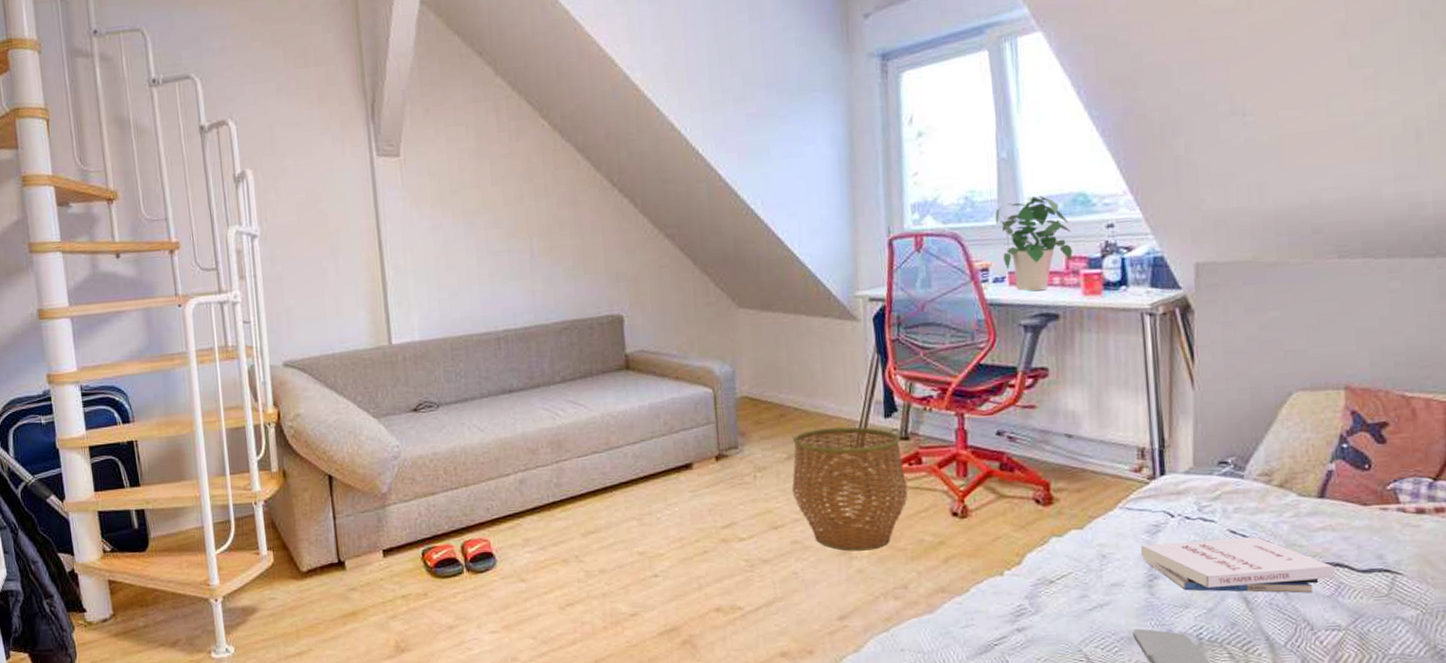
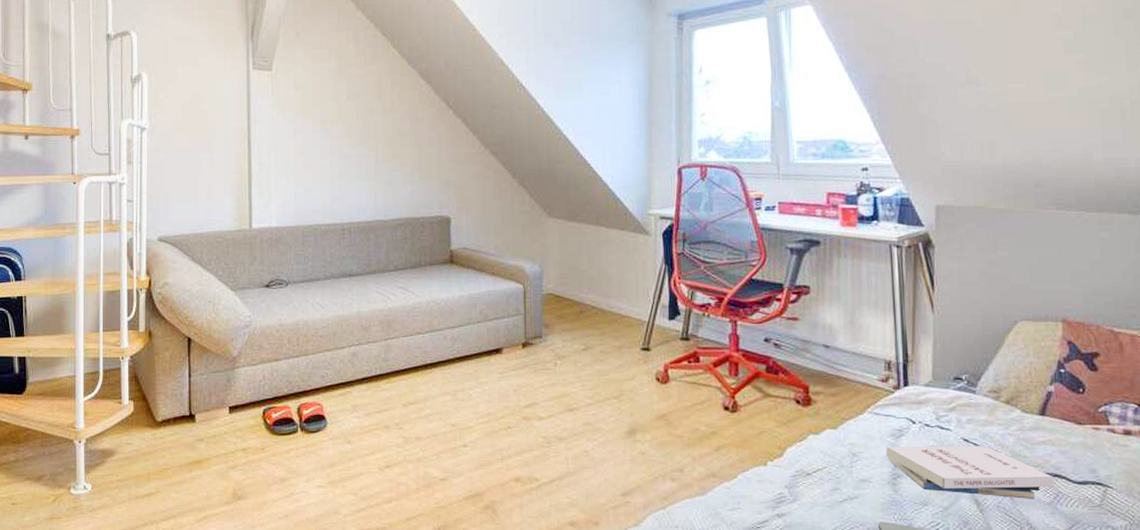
basket: present [791,426,908,551] -> none [586,326,687,435]
potted plant: present [994,196,1073,292] -> none [768,140,833,220]

